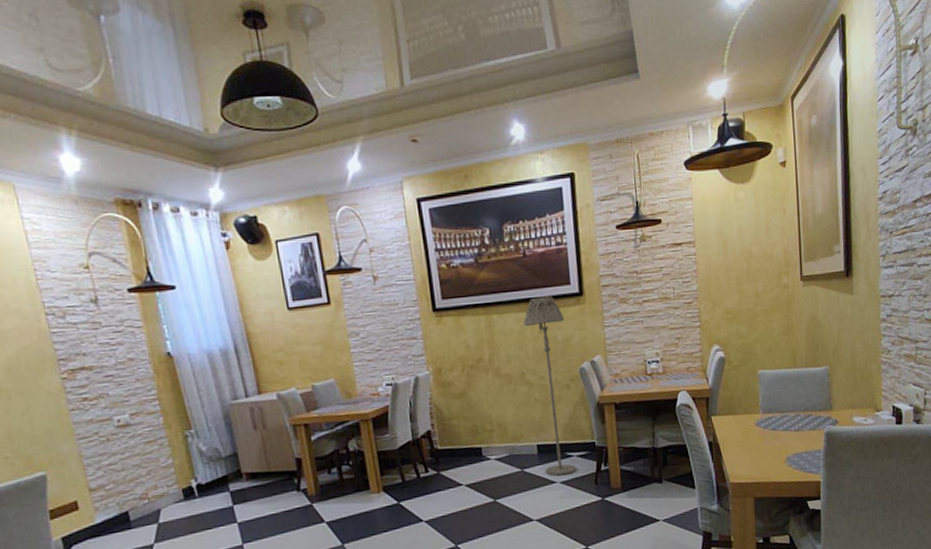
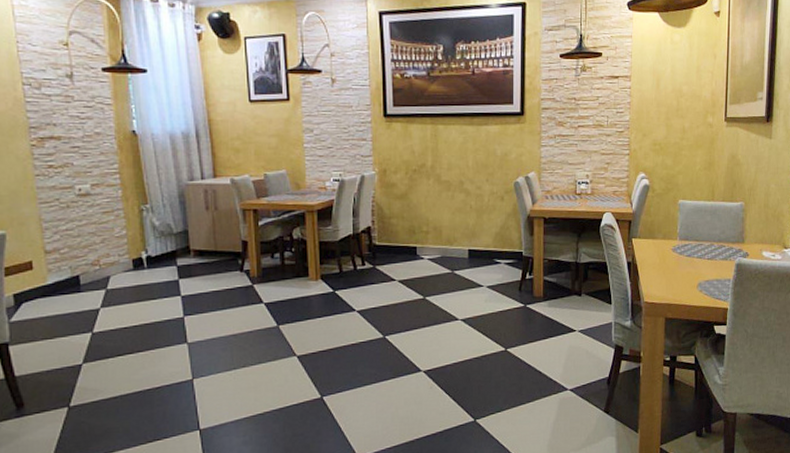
floor lamp: present [523,296,576,476] -> none [466,113,505,280]

